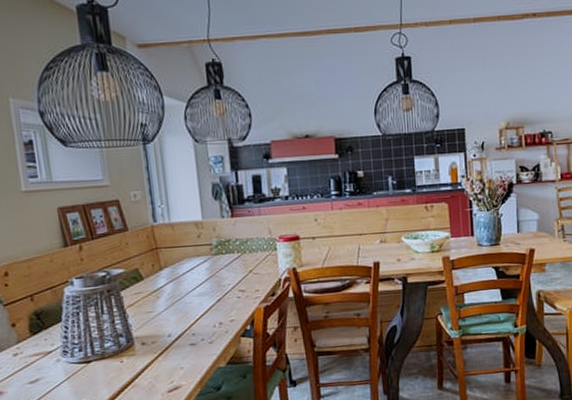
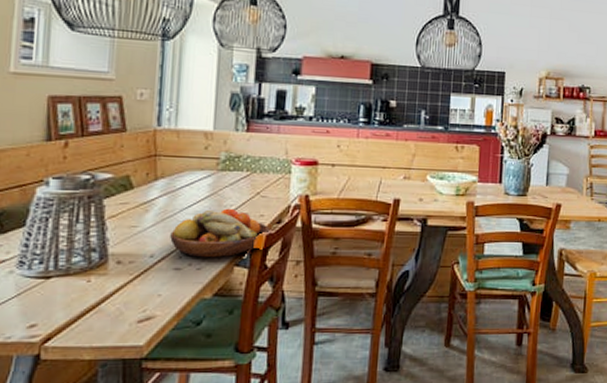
fruit bowl: none [181,287,267,333] -> present [170,208,270,258]

